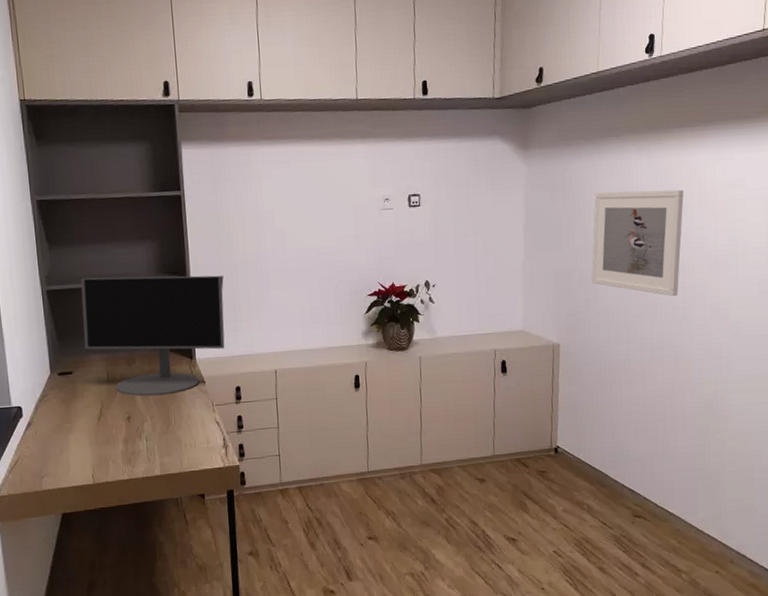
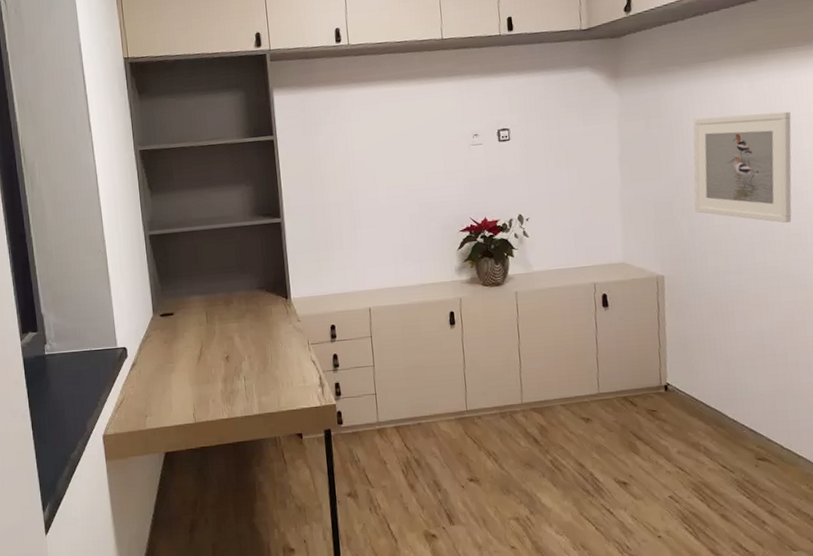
computer monitor: present [81,275,225,396] -> none [181,215,319,336]

